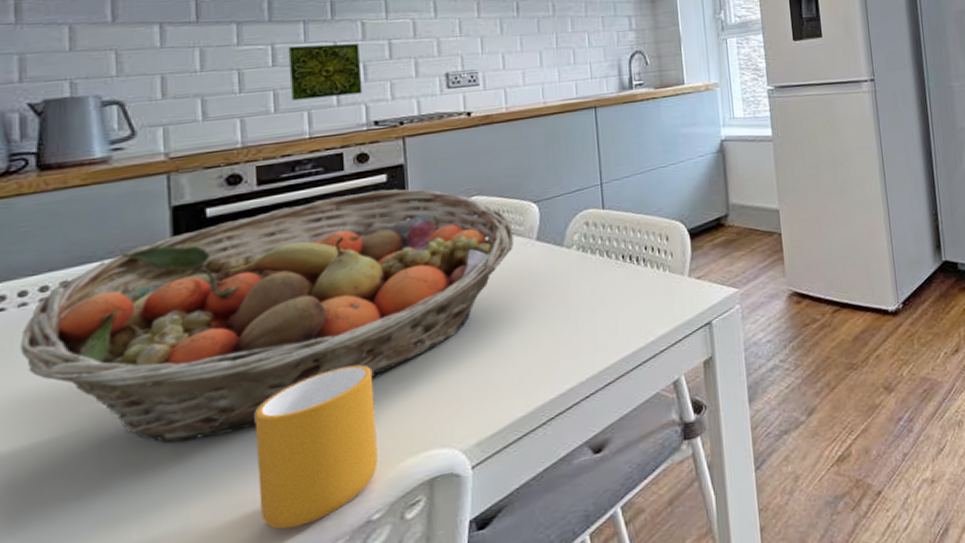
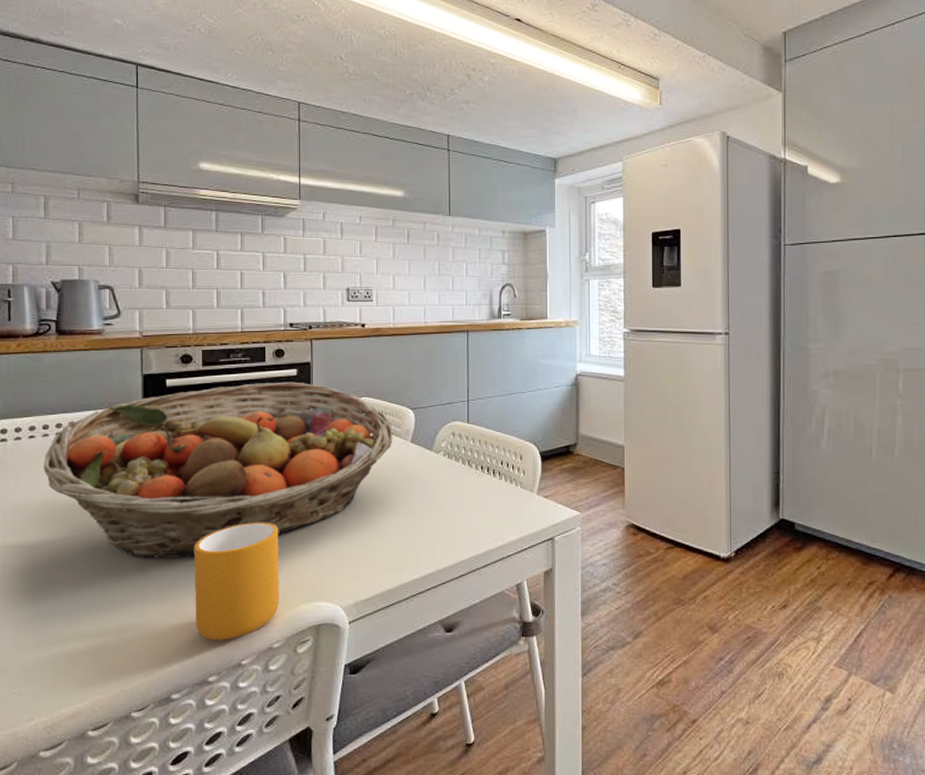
decorative tile: present [288,43,363,101] -> none [229,253,282,299]

